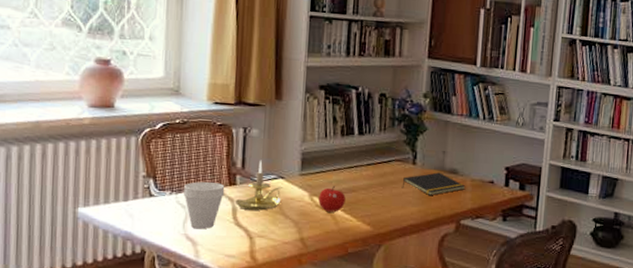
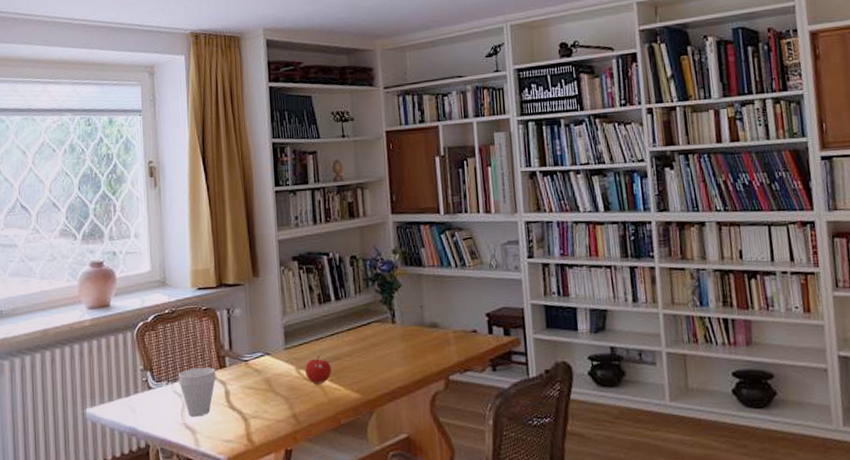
candle holder: present [235,160,284,211] -> none [226,339,271,392]
notepad: present [401,172,466,195] -> none [384,328,449,353]

